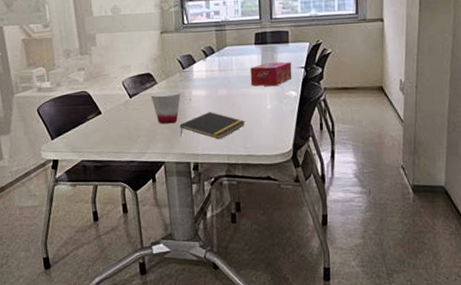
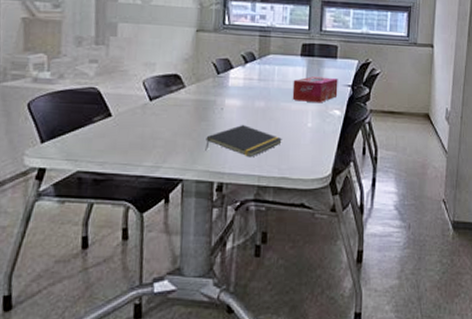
cup: present [150,91,181,124] -> none [175,97,211,135]

